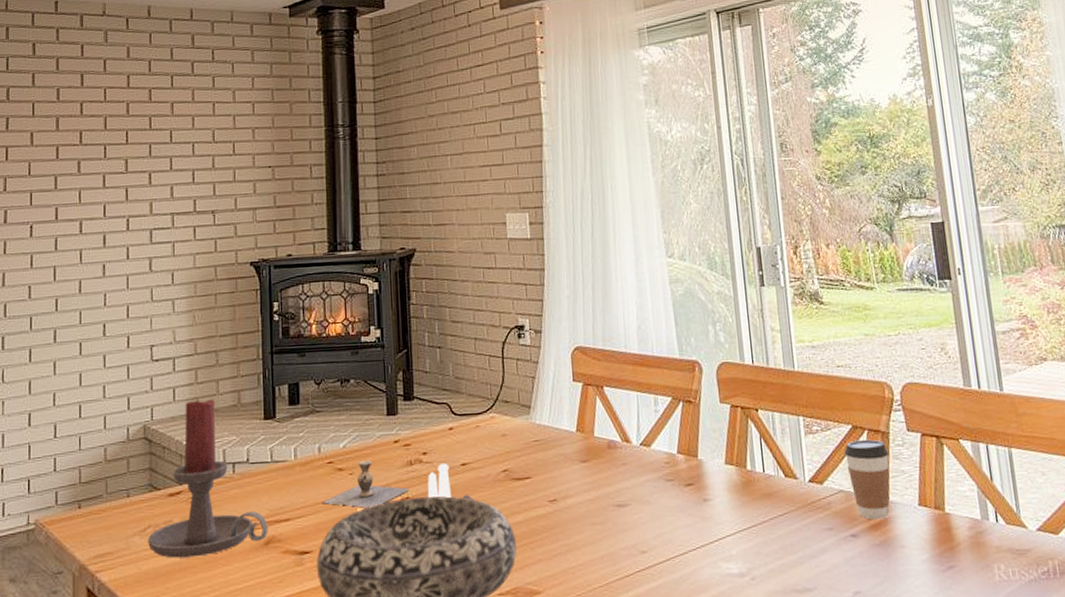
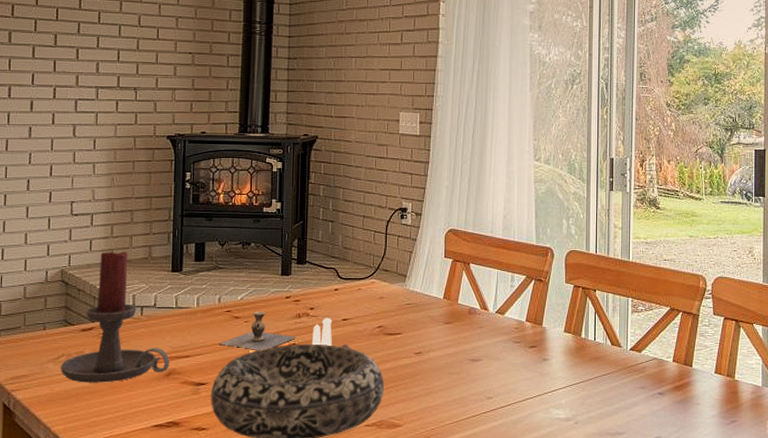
coffee cup: present [844,439,890,520] -> none [661,319,697,382]

